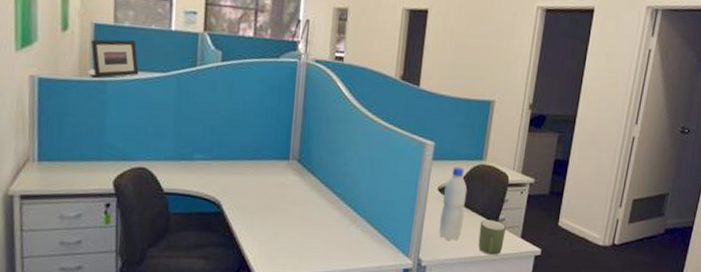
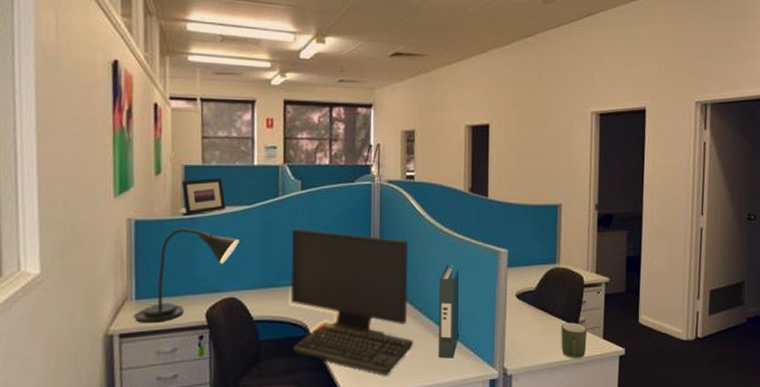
desk lamp: none [36,90,152,187] -> present [134,228,239,323]
computer keyboard: none [204,200,329,256] -> present [293,322,413,374]
computer monitor: none [205,101,332,218] -> present [291,228,409,336]
binder: none [353,150,382,246] -> present [438,262,461,359]
water bottle: present [439,167,468,242] -> none [521,272,545,348]

